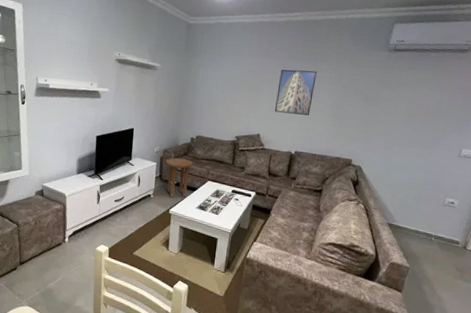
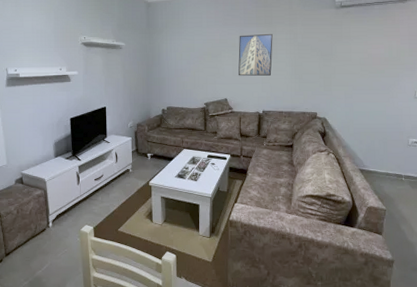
side table: present [165,158,193,198] -> none [140,131,167,170]

